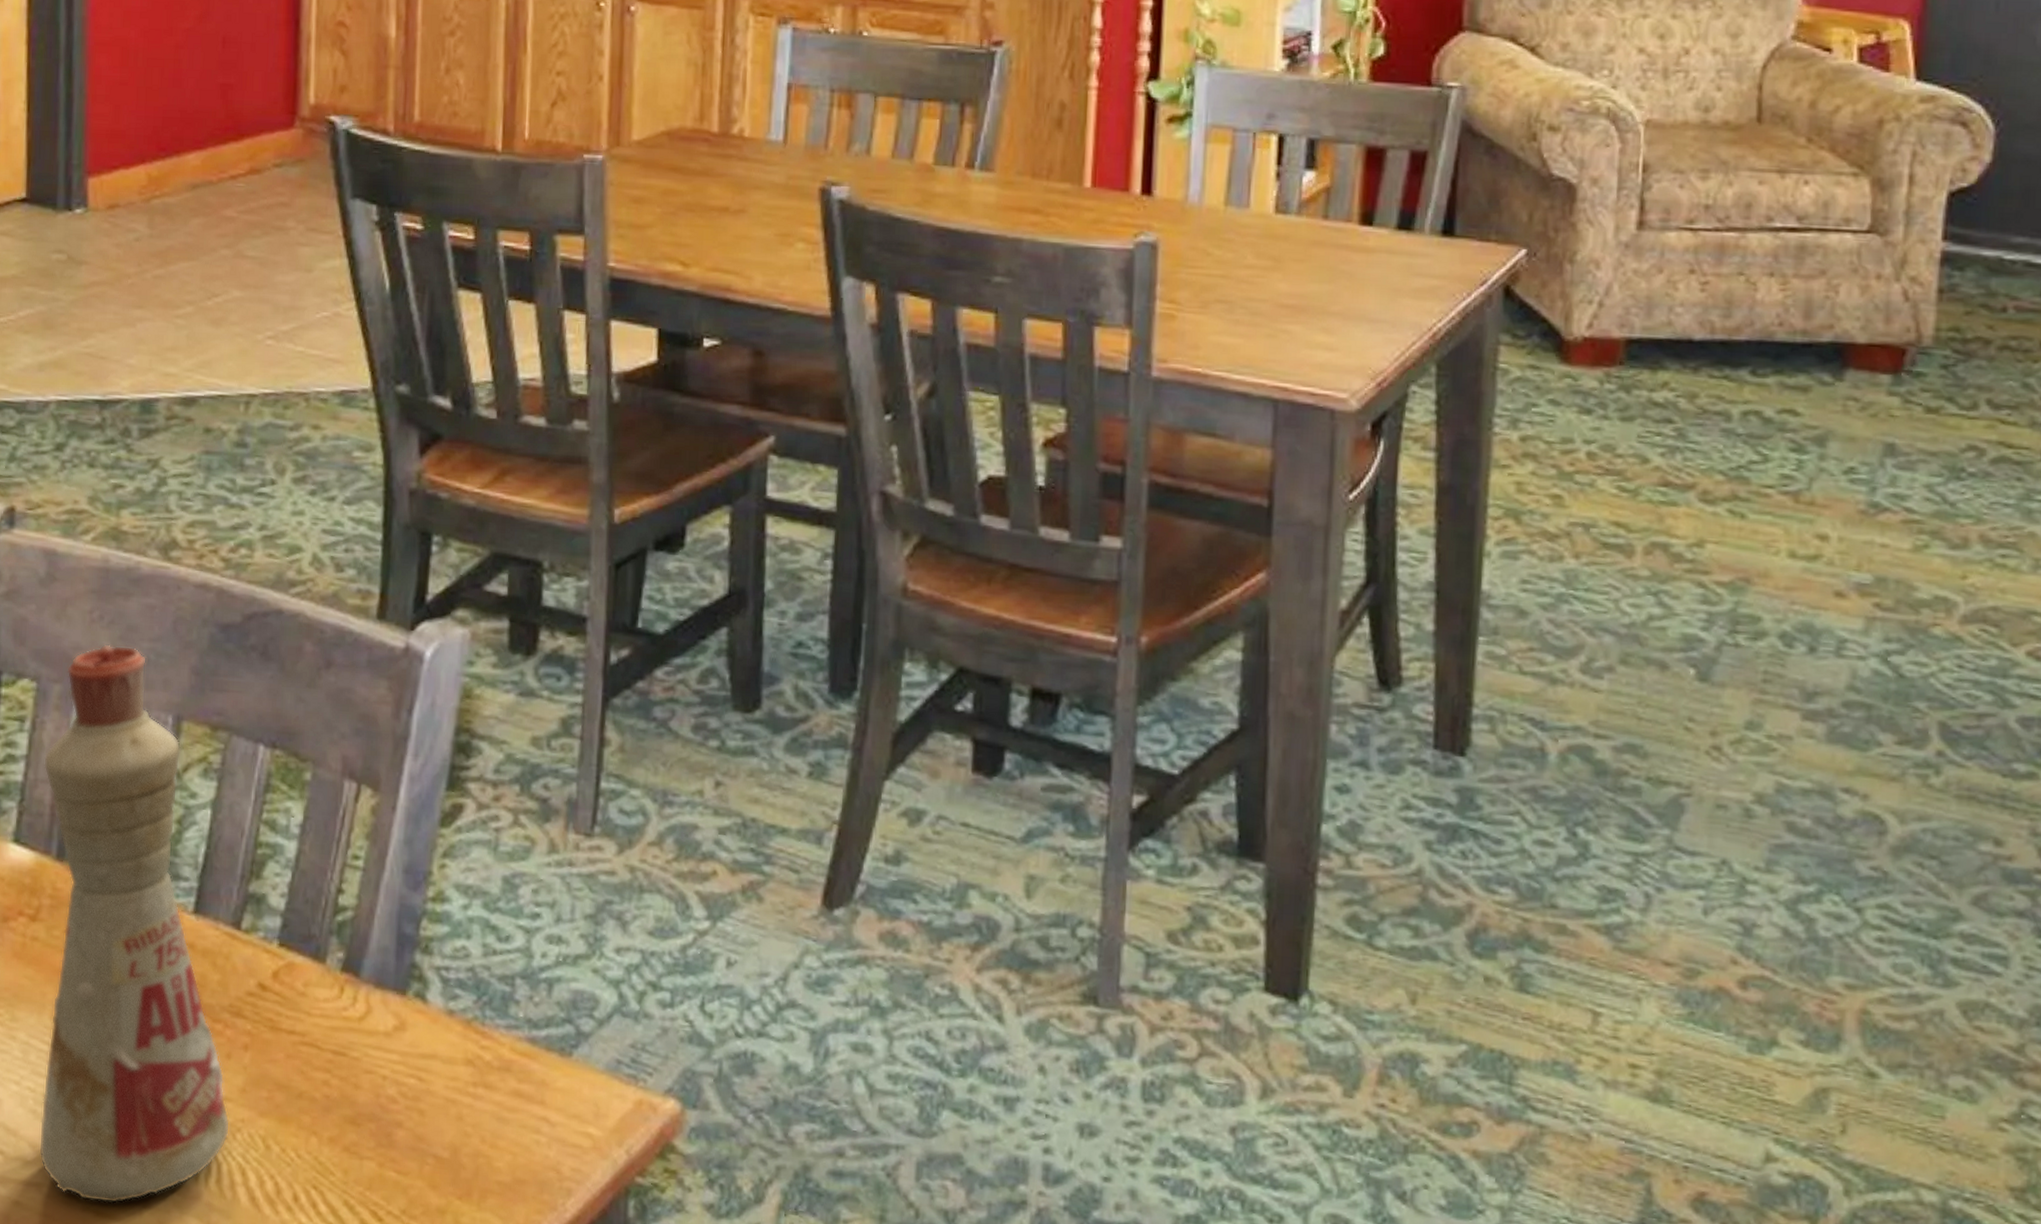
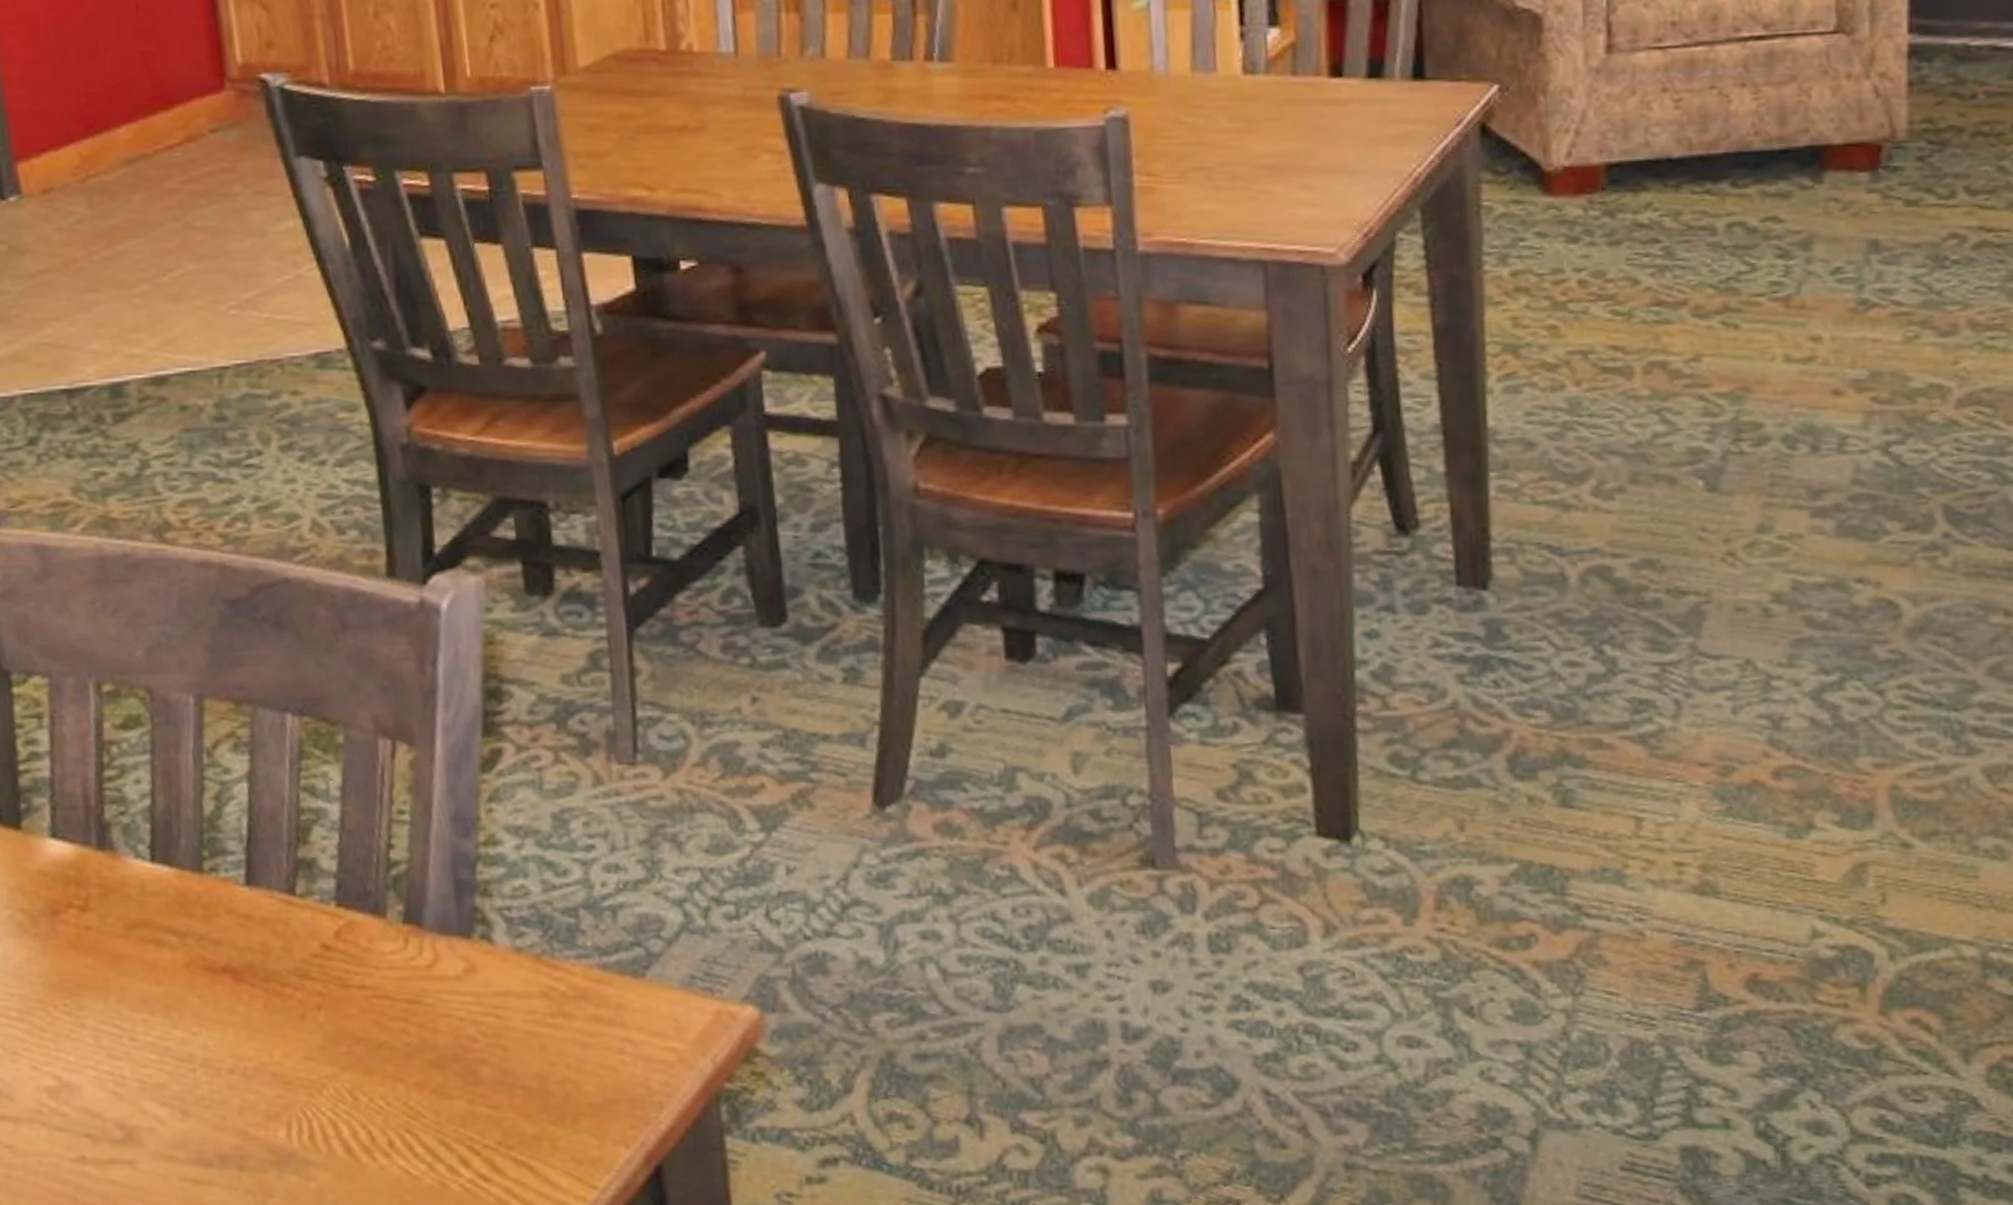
bottle: present [38,644,231,1204] -> none [68,631,316,1171]

